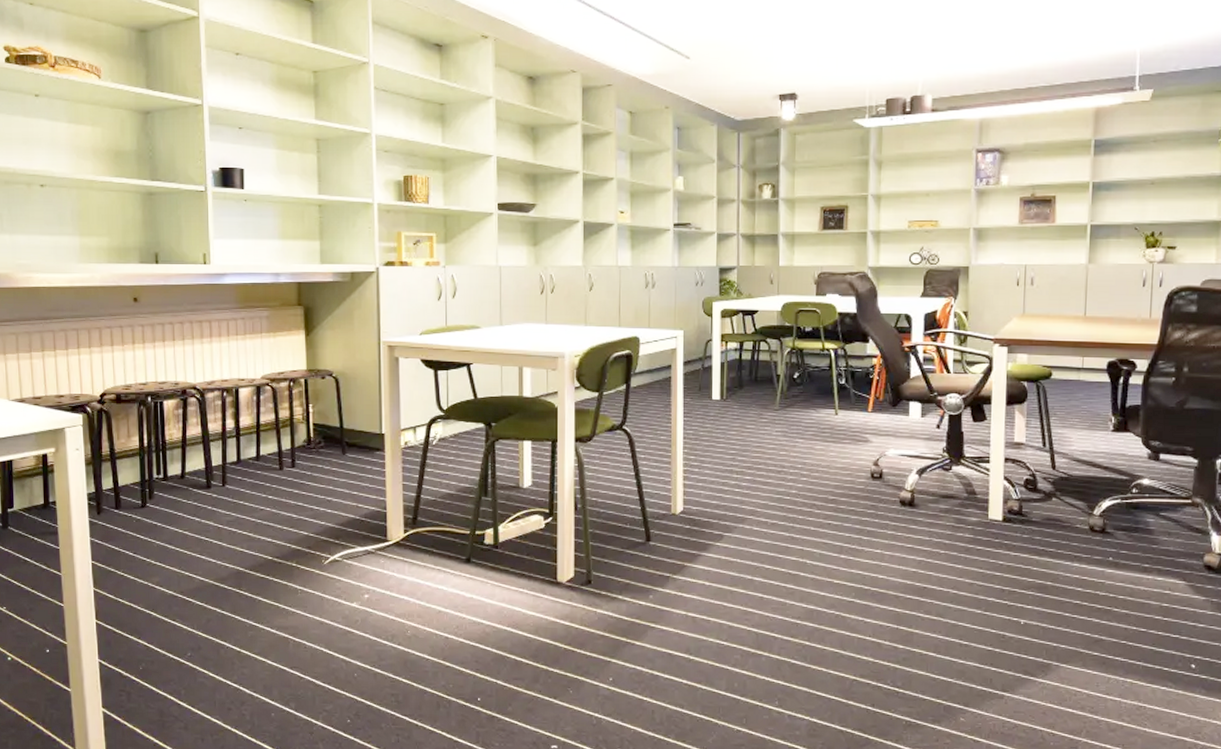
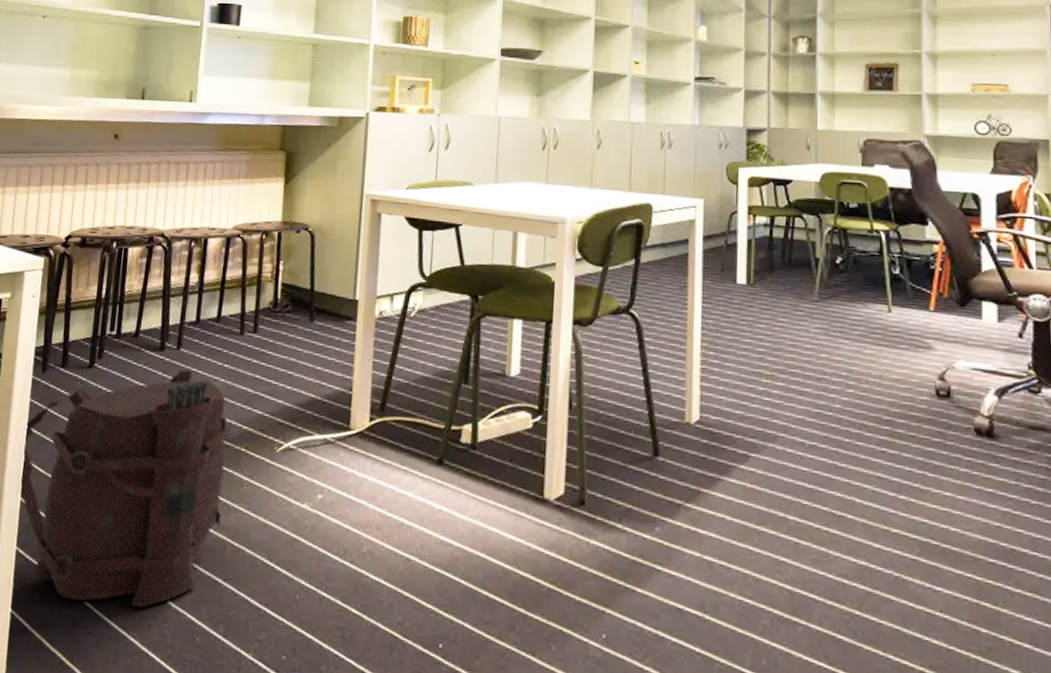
backpack: none [89,503,281,696] -> present [18,370,232,608]

